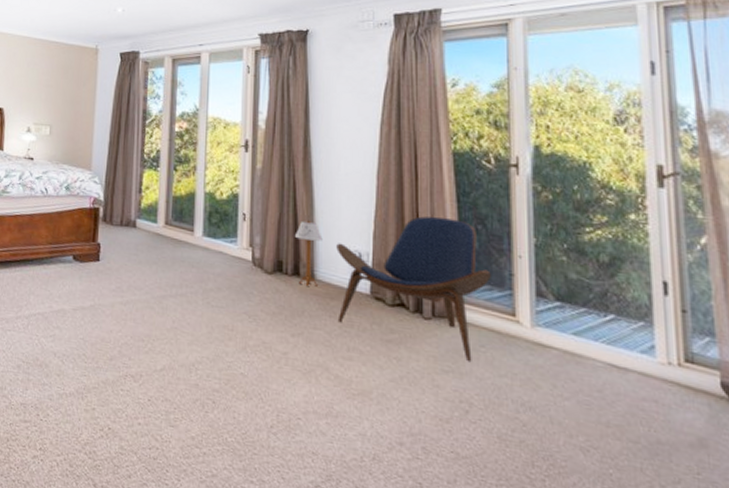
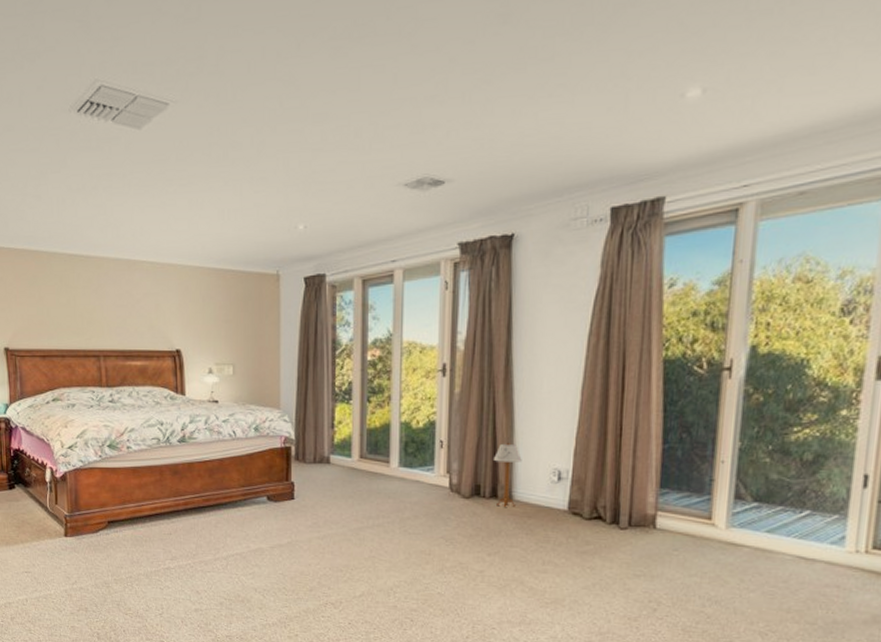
lounge chair: present [336,216,491,363] -> none [534,429,691,566]

